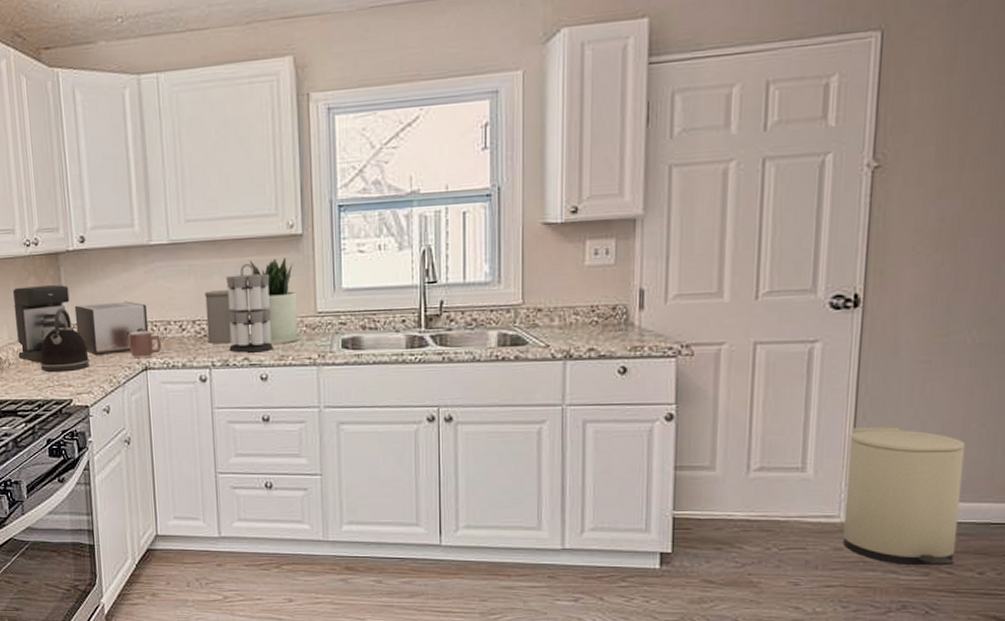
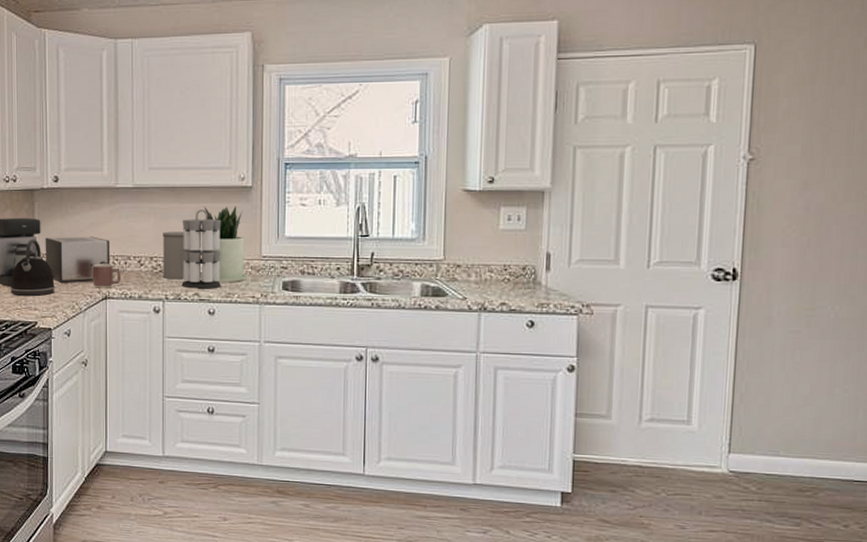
pedal bin: present [842,427,966,565] -> none [723,387,831,517]

